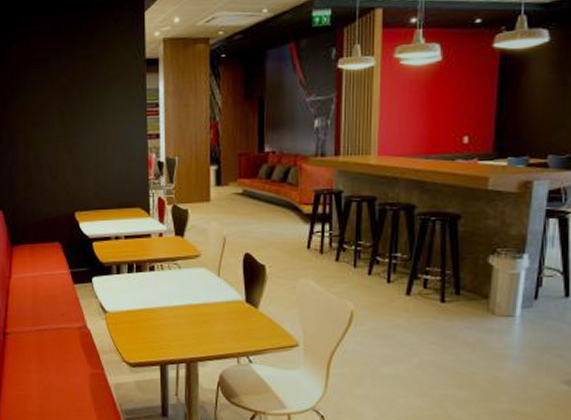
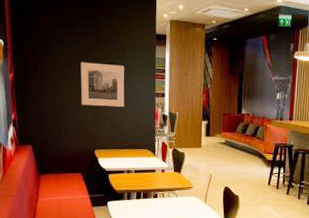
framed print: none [55,103,109,158] -> present [80,62,125,108]

